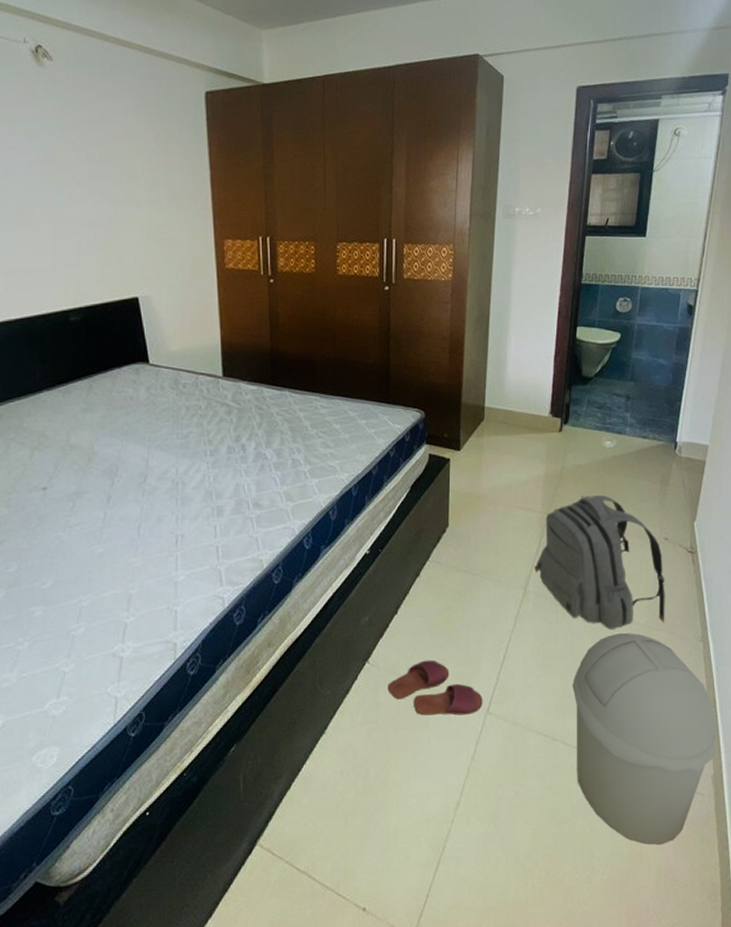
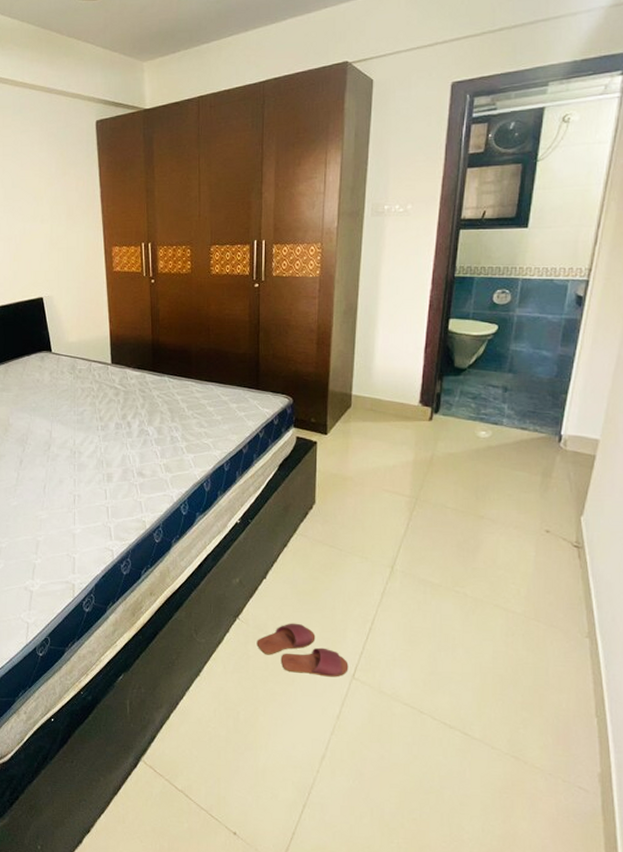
backpack: present [534,495,665,629] -> none [402,483,546,615]
trash bin: present [572,632,717,845] -> none [441,619,606,832]

